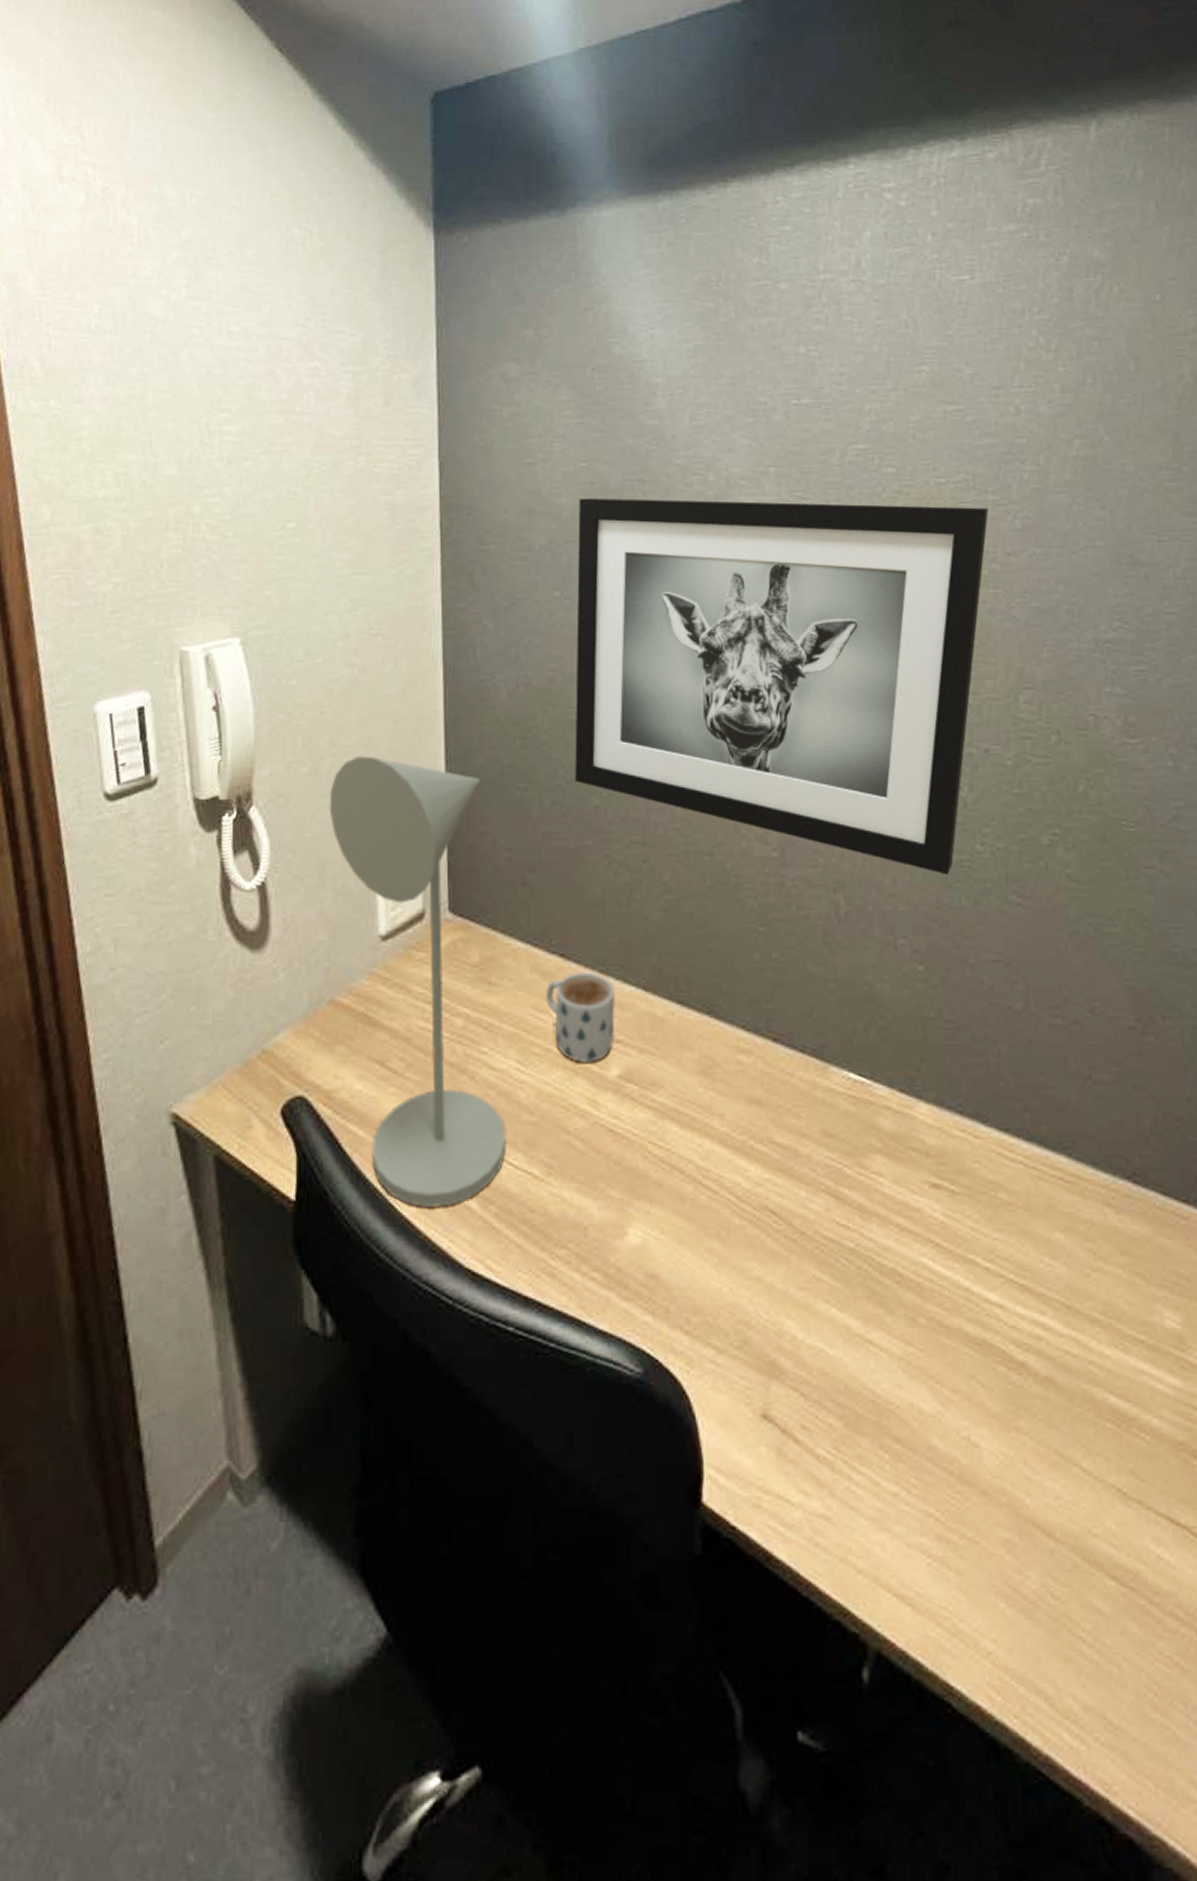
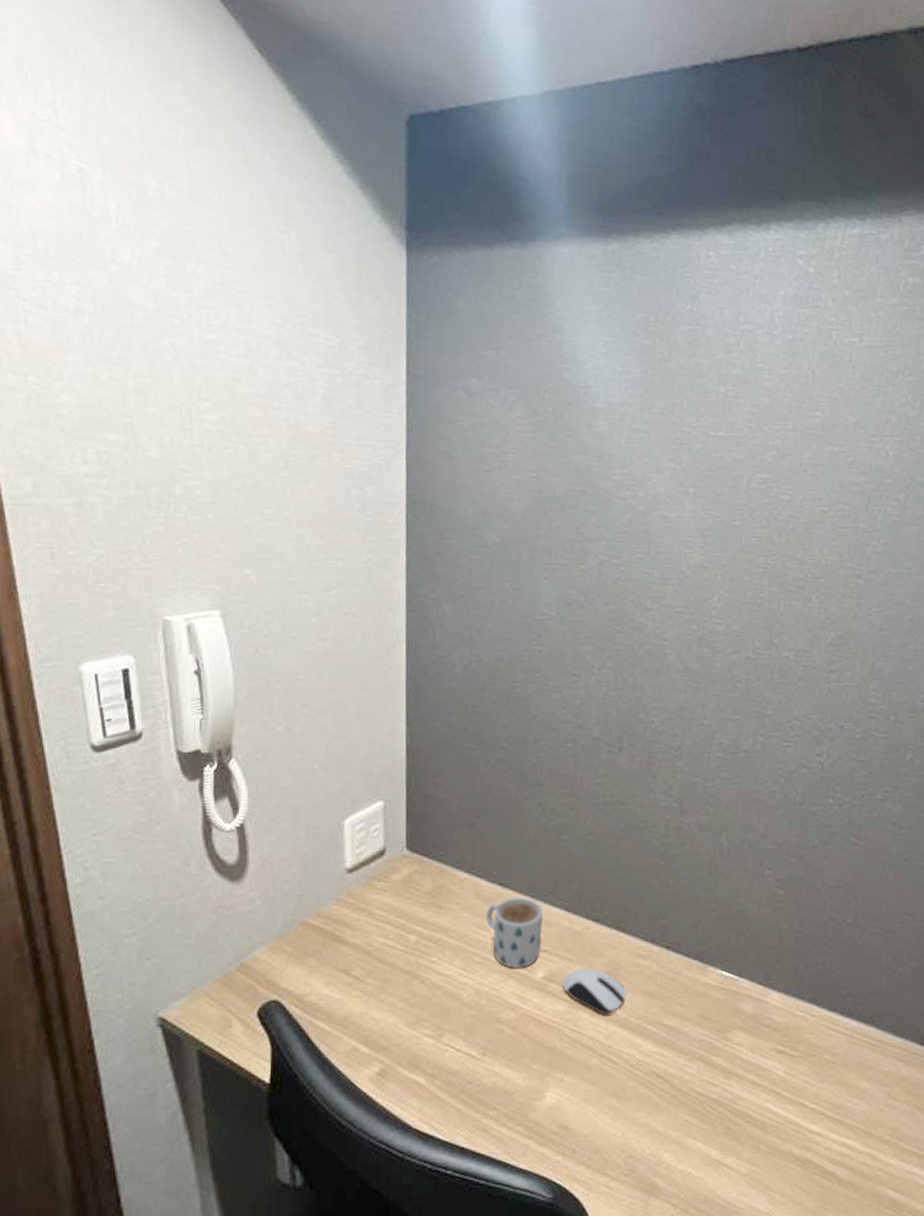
desk lamp: present [329,756,506,1207] -> none [302,718,450,1084]
wall art: present [575,497,989,875] -> none [517,504,858,822]
computer mouse: none [644,1066,724,1128] -> present [563,969,626,1015]

